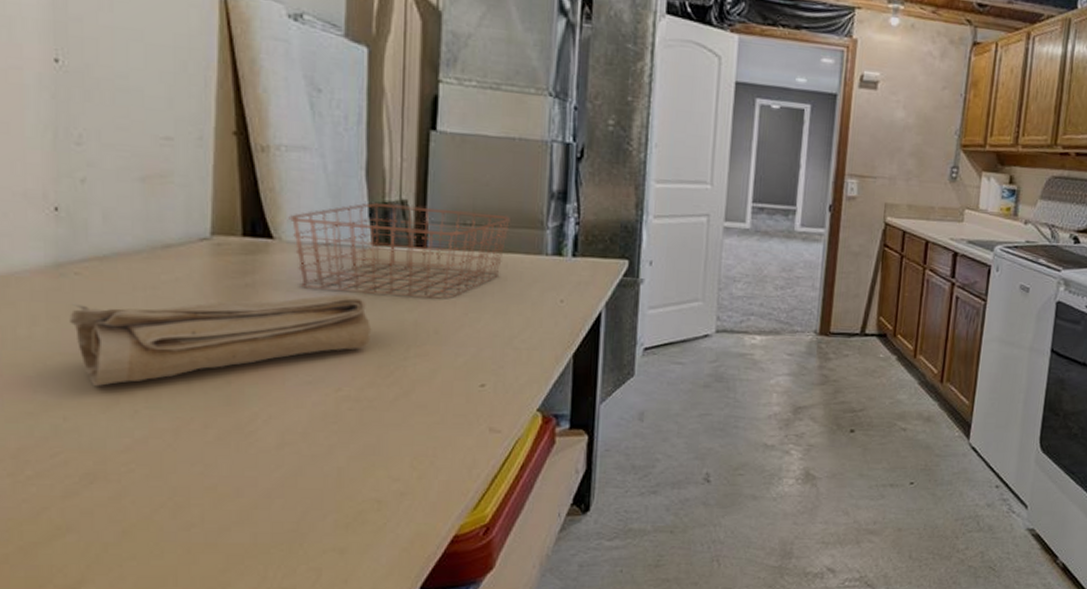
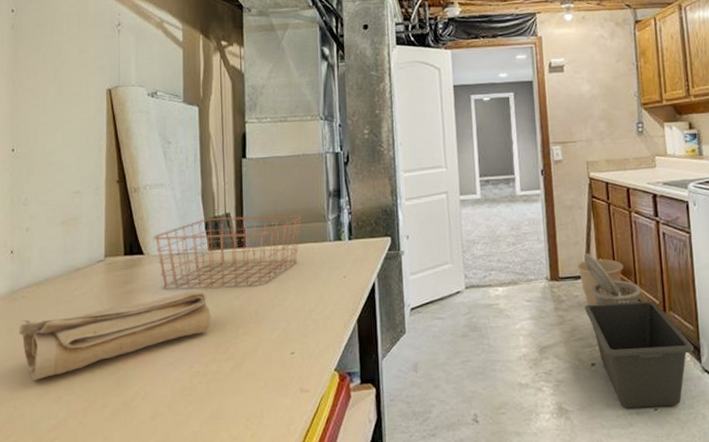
bucket: none [852,316,906,369] -> present [576,259,623,306]
storage bin: none [853,366,965,481] -> present [585,301,693,409]
laundry basket: none [862,309,921,370] -> present [584,253,642,305]

